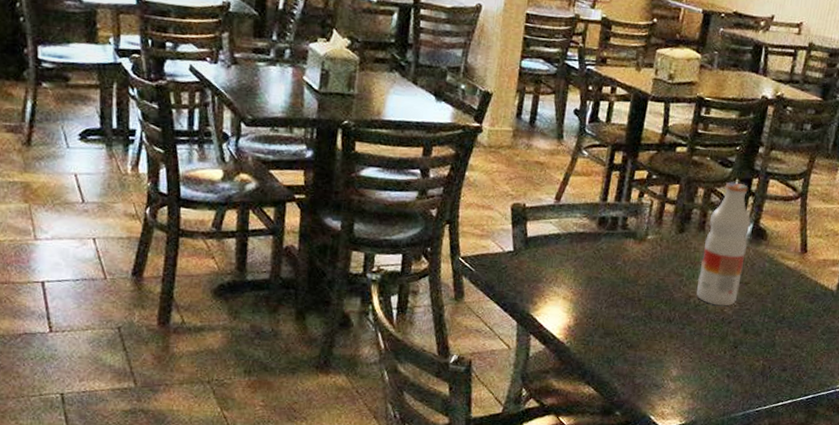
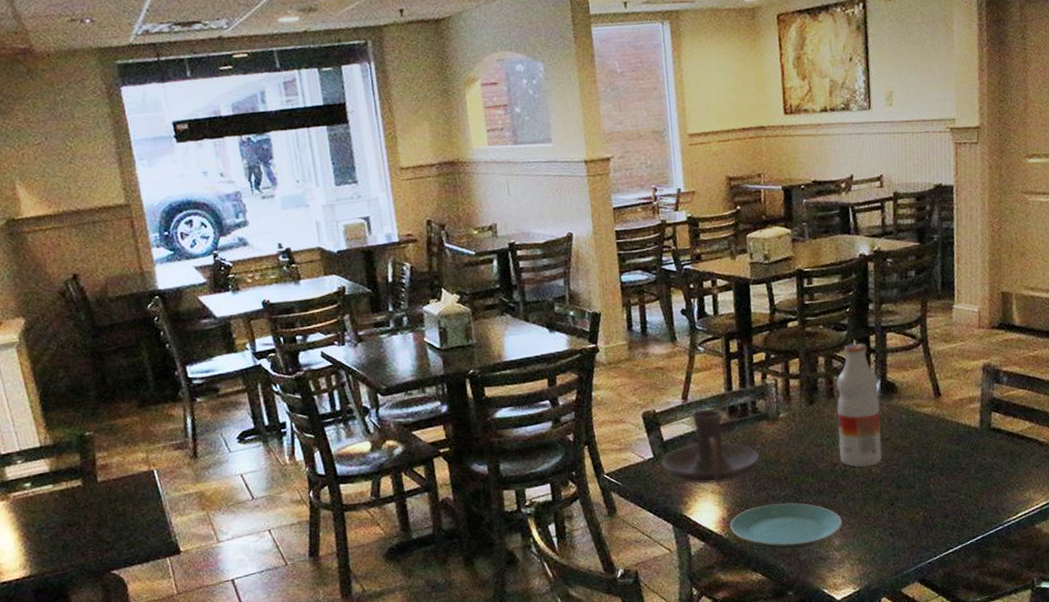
candle holder: none [520,213,619,292] -> present [661,409,760,485]
plate: none [573,321,685,371] -> present [729,502,843,550]

